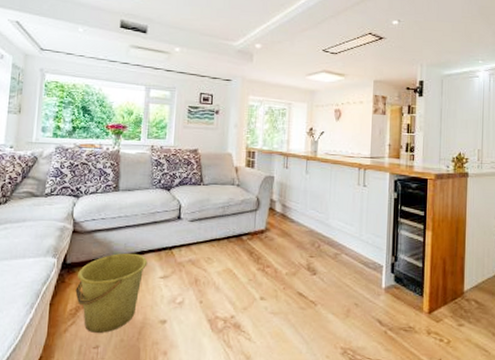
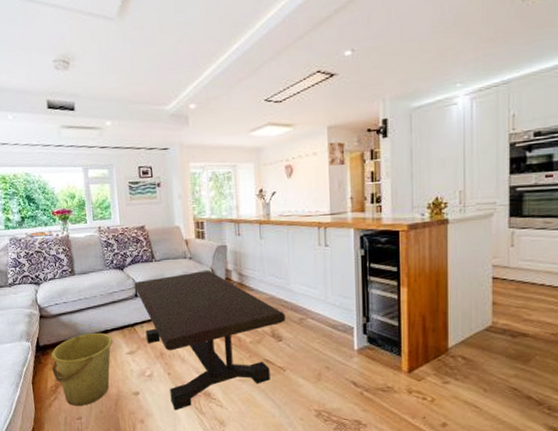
coffee table: none [178,199,322,343] -> present [134,271,286,411]

